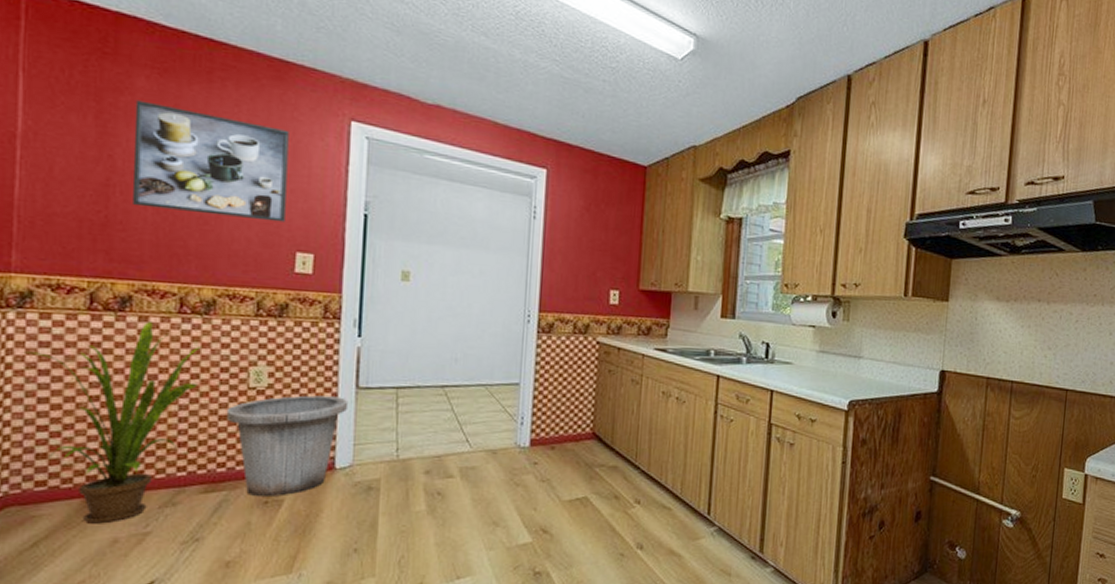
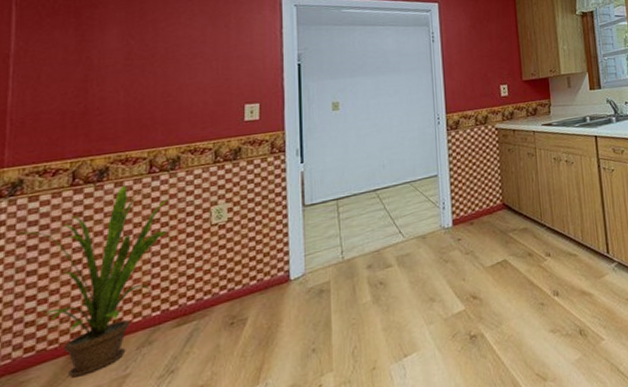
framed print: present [131,100,289,223] -> none [106,10,234,93]
trash can: present [226,395,349,498] -> none [193,216,298,321]

